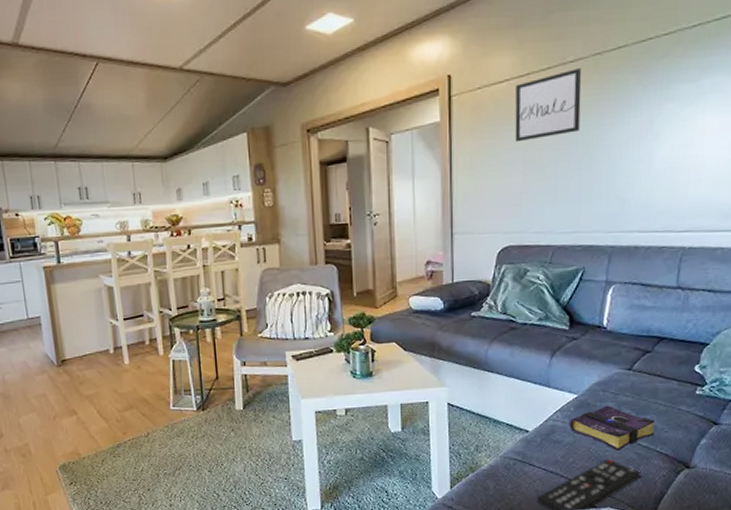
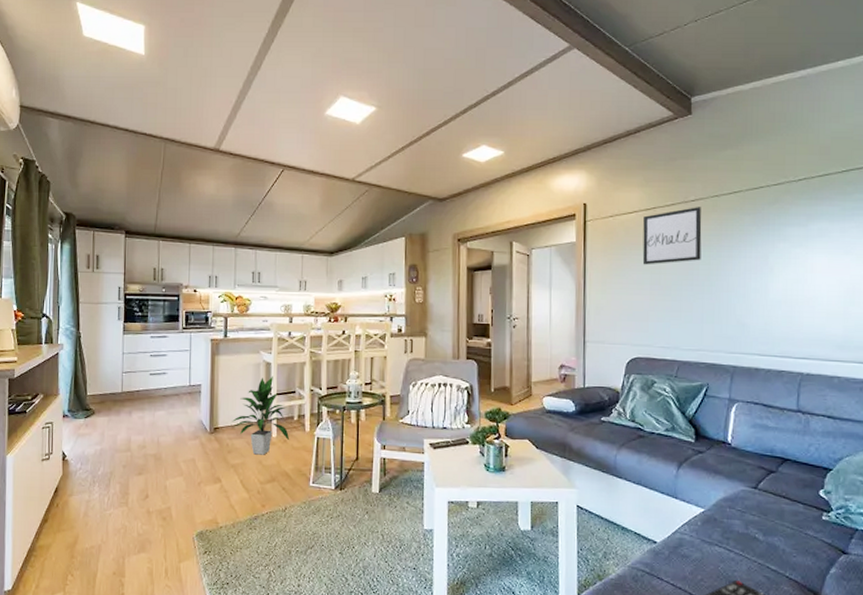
indoor plant: none [79,300,143,384] -> present [232,375,289,455]
book: present [569,405,655,451] -> none [696,523,783,572]

